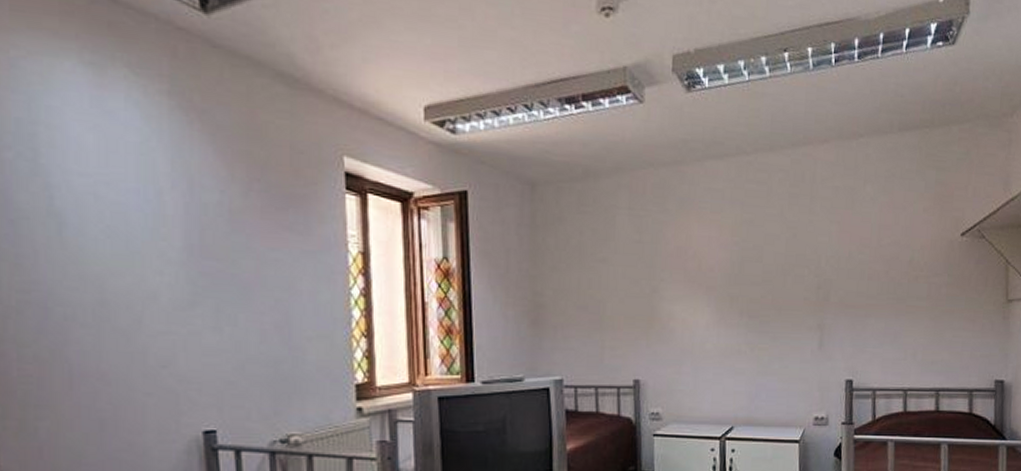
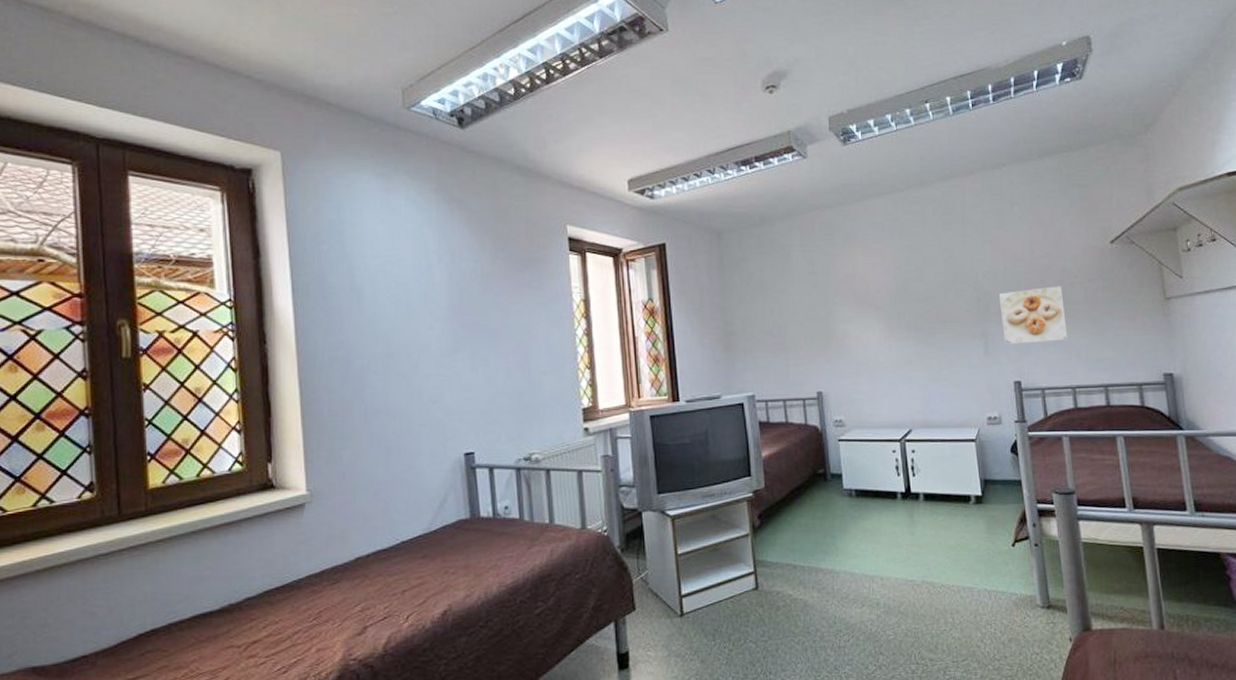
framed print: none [840,278,906,340] -> present [998,286,1068,344]

